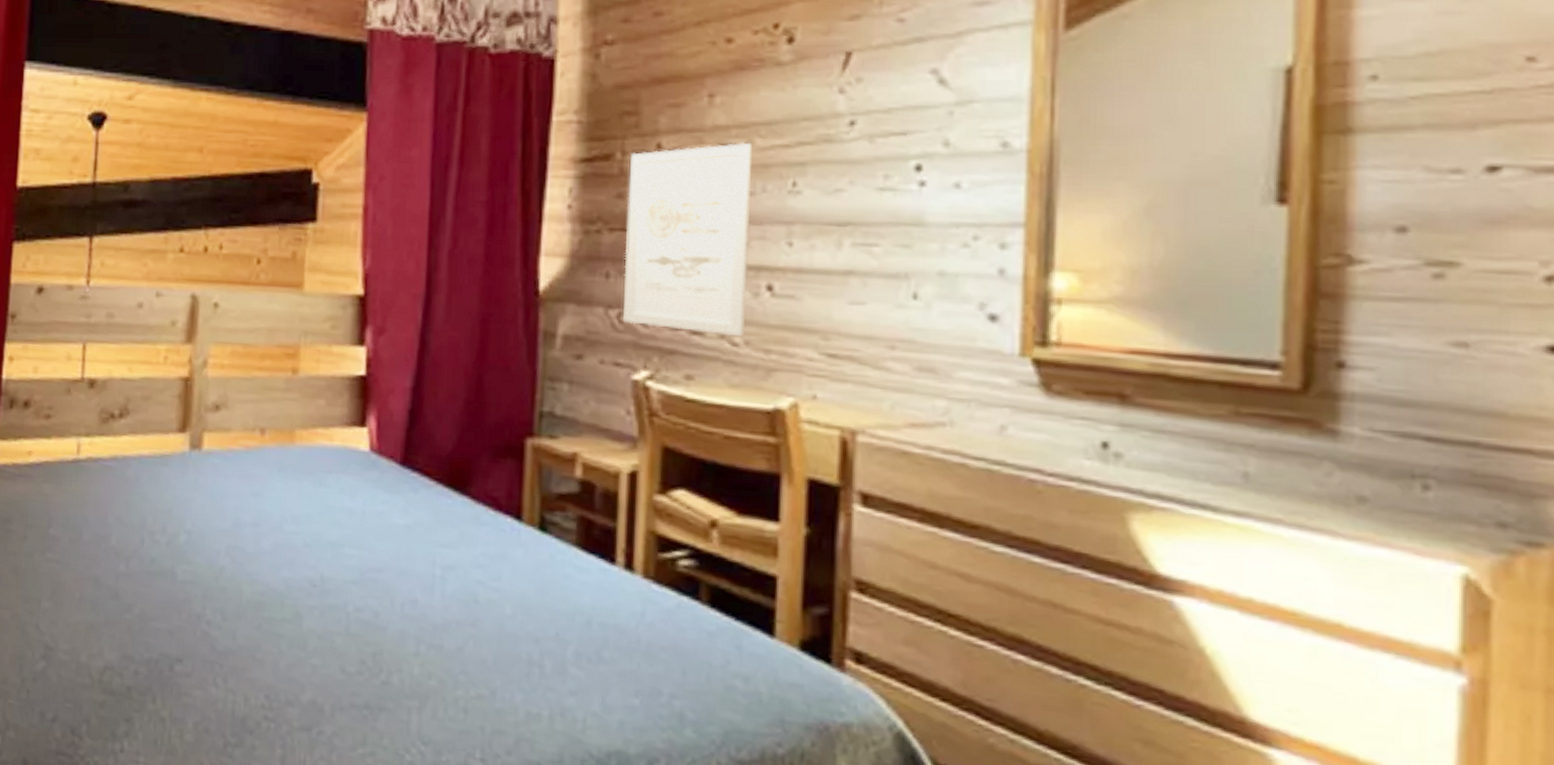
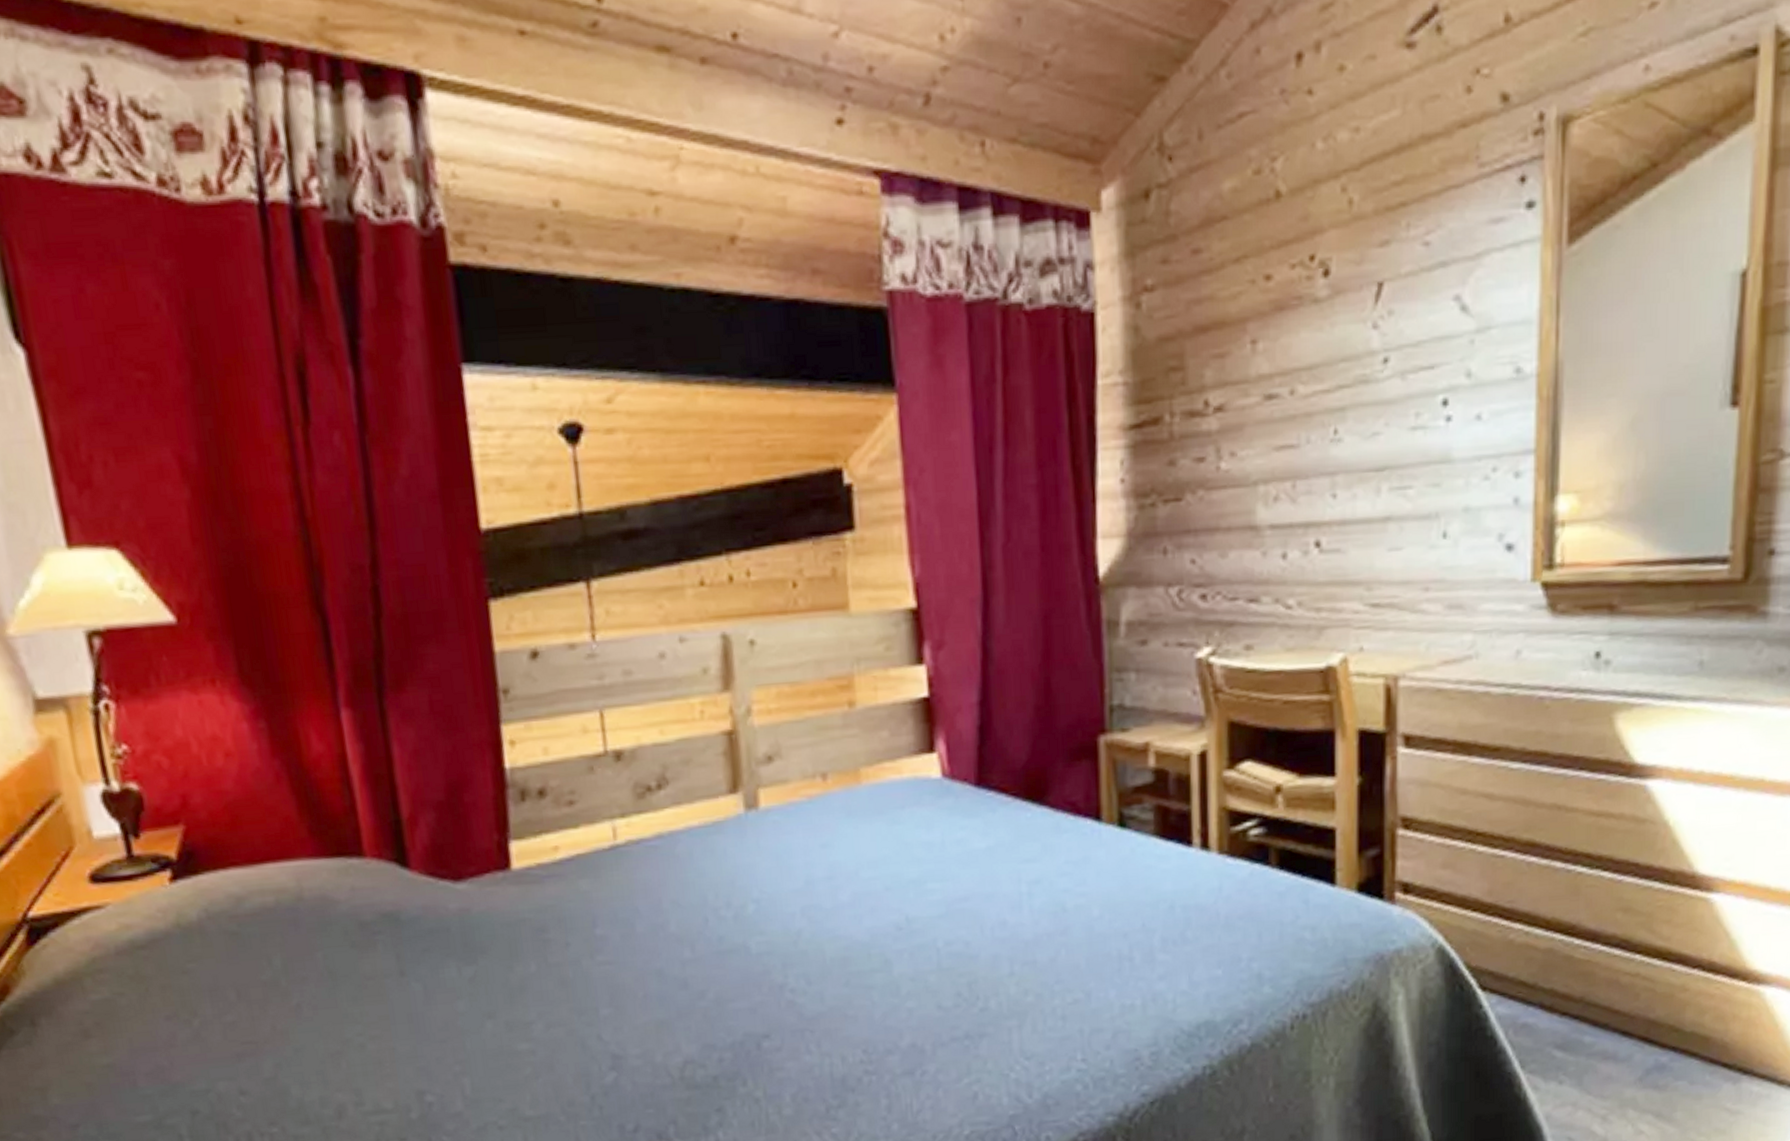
wall art: present [623,142,753,336] -> none [1179,390,1298,600]

